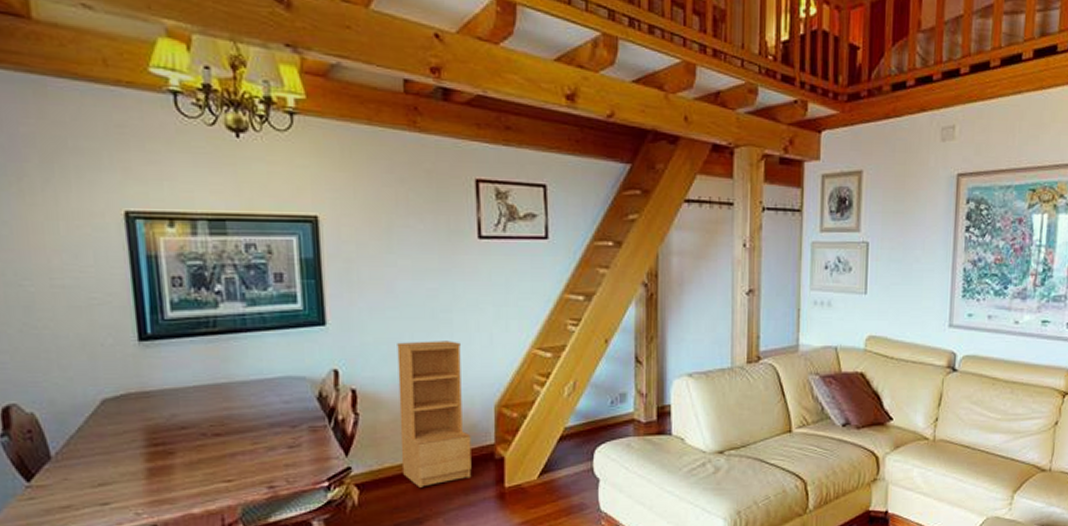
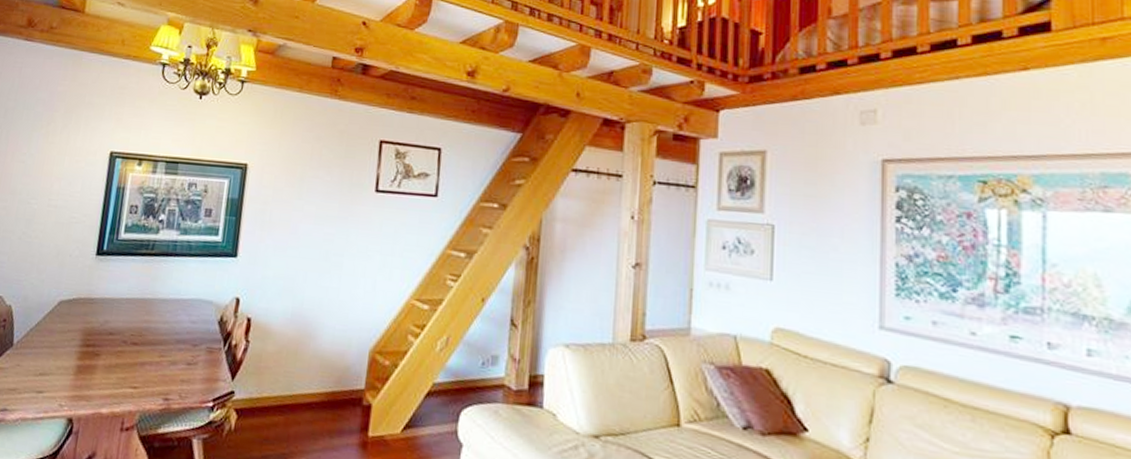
bookshelf: present [397,341,472,488] -> none [277,279,347,423]

